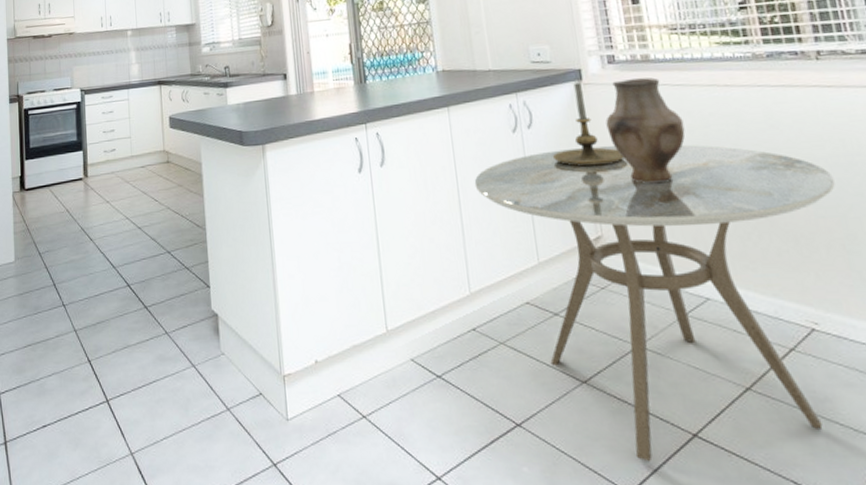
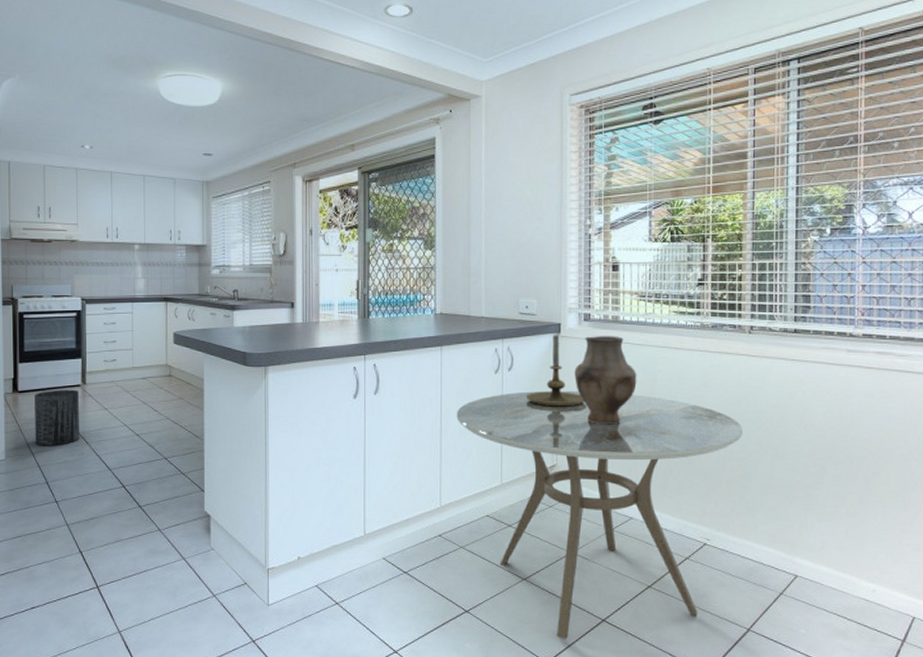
trash can: none [40,183,85,246] -> present [34,389,81,446]

